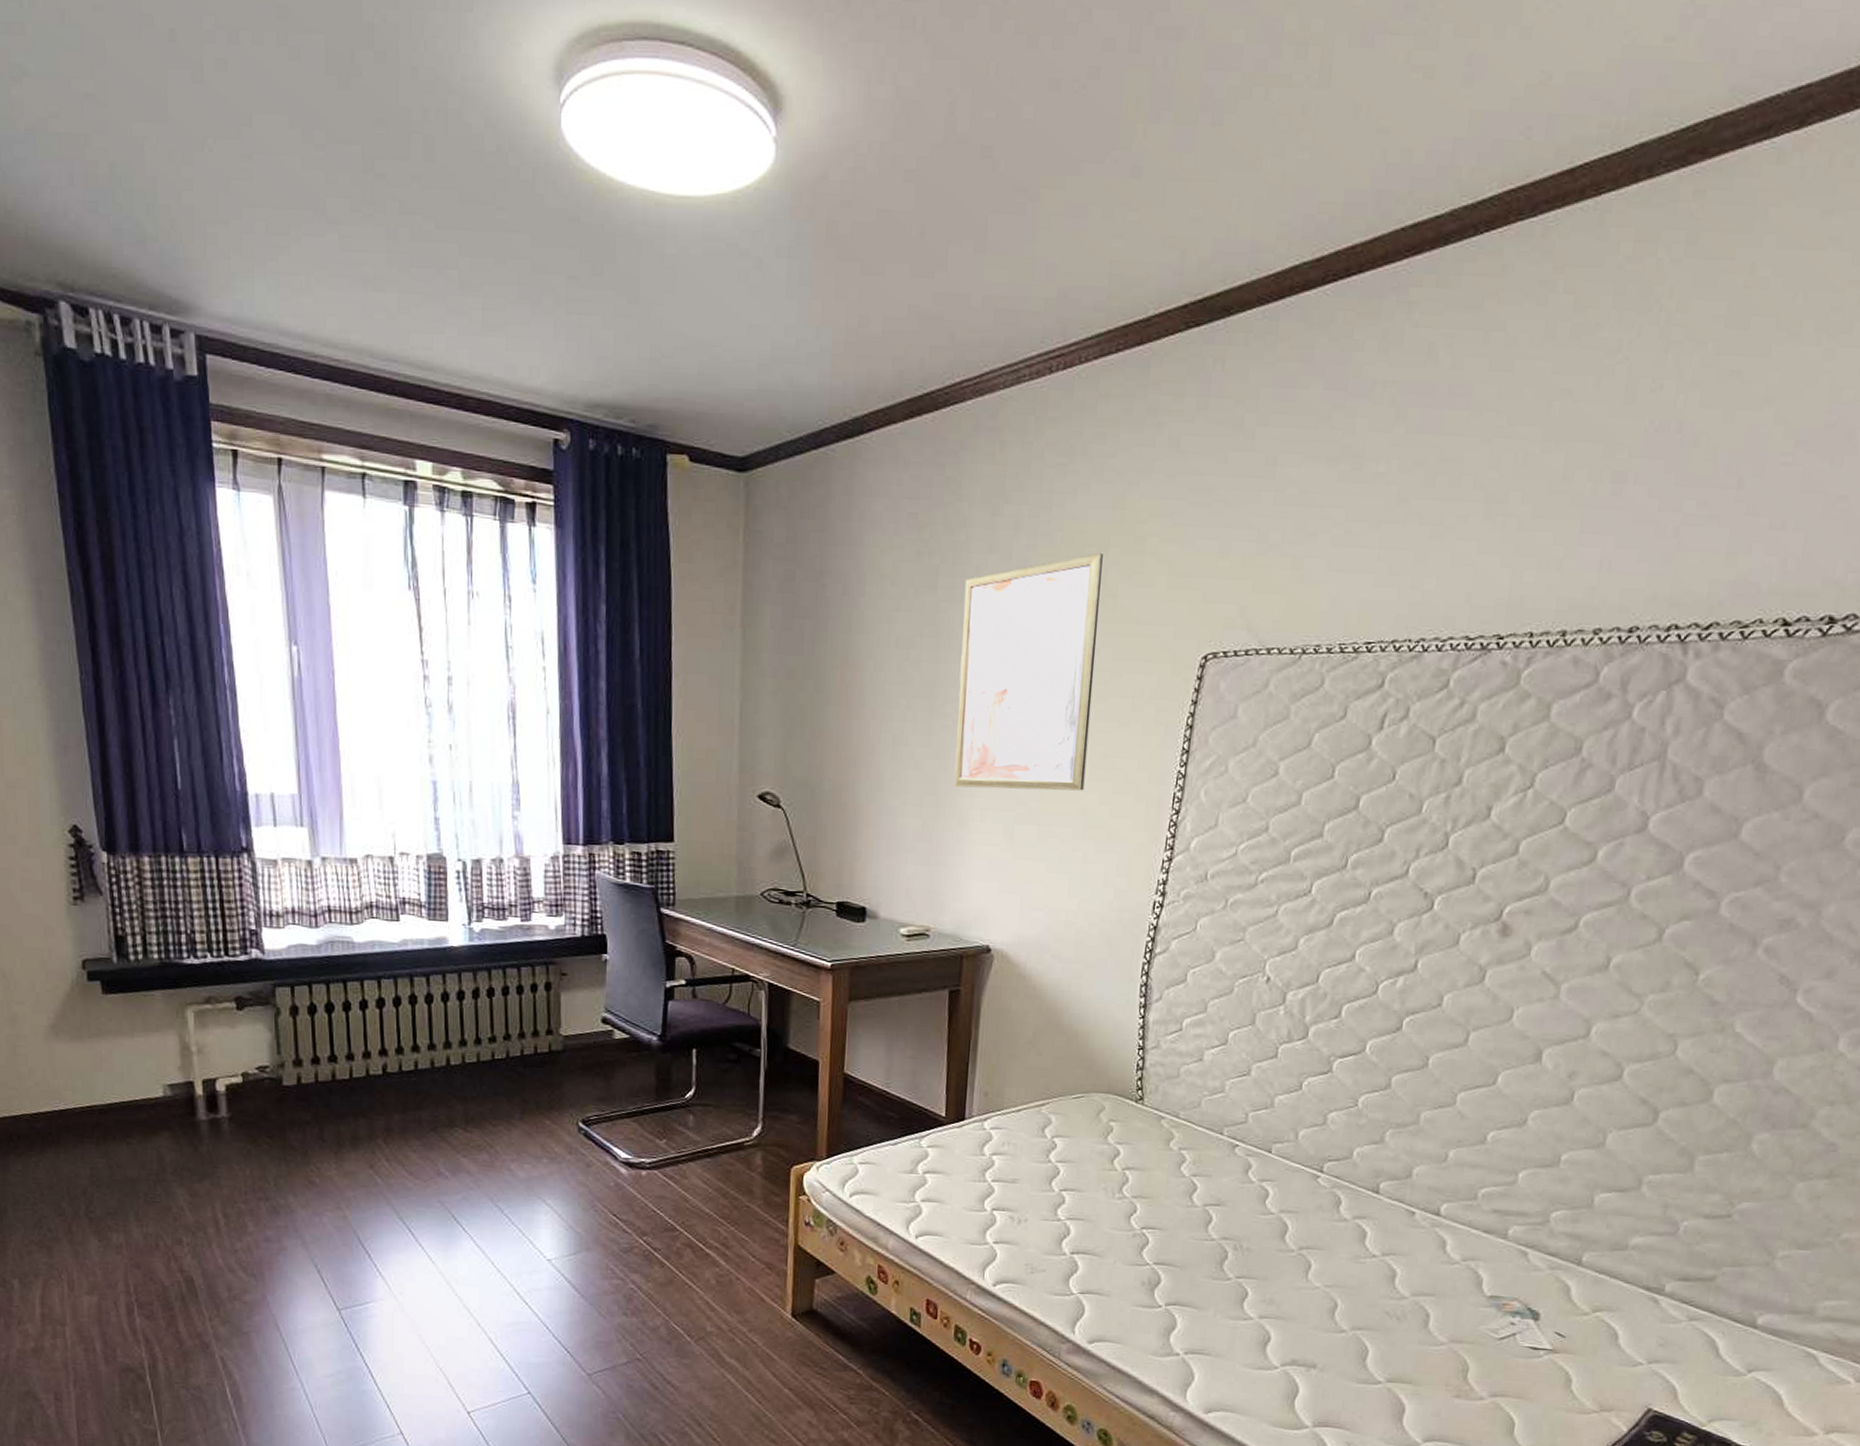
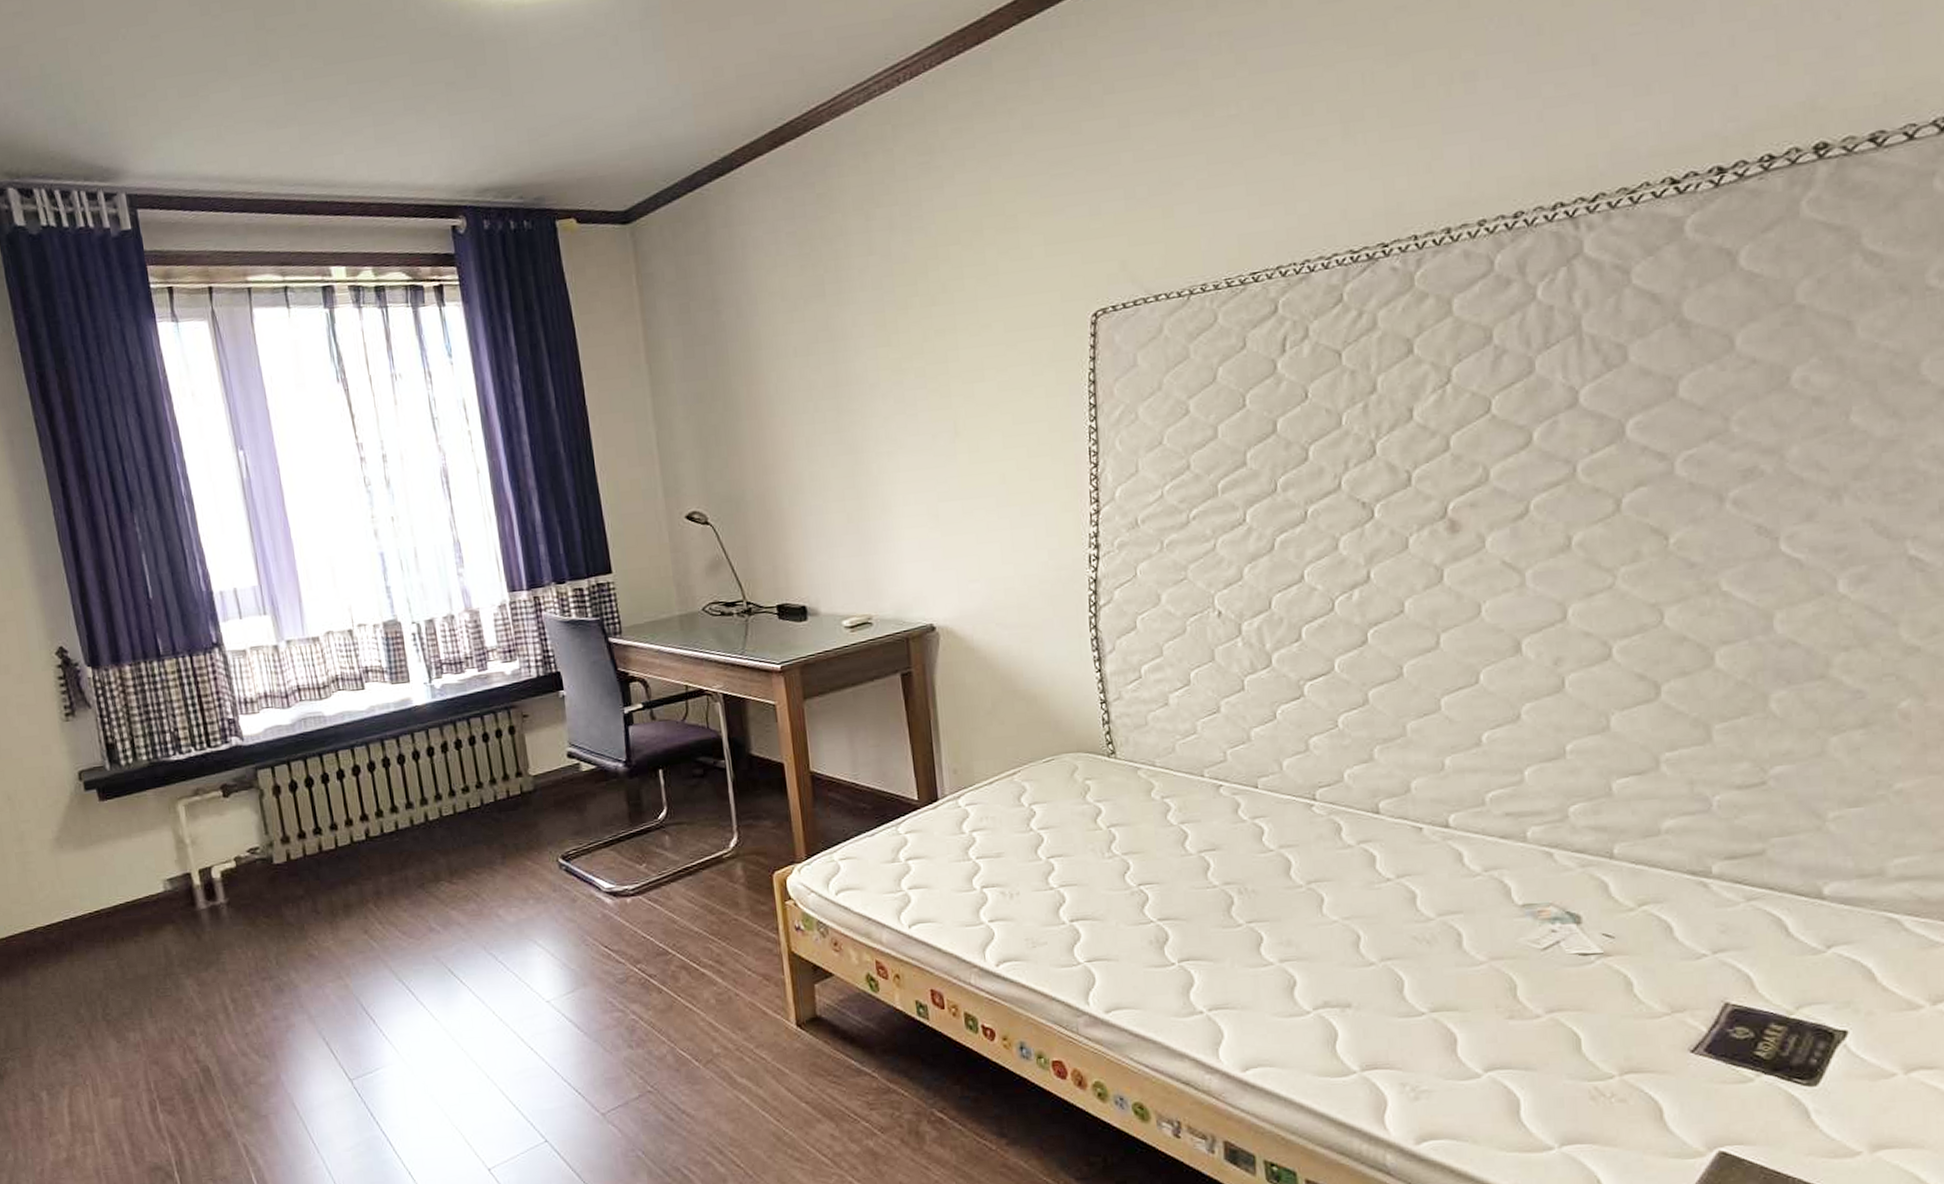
wall art: present [954,552,1103,791] -> none [851,235,1000,477]

